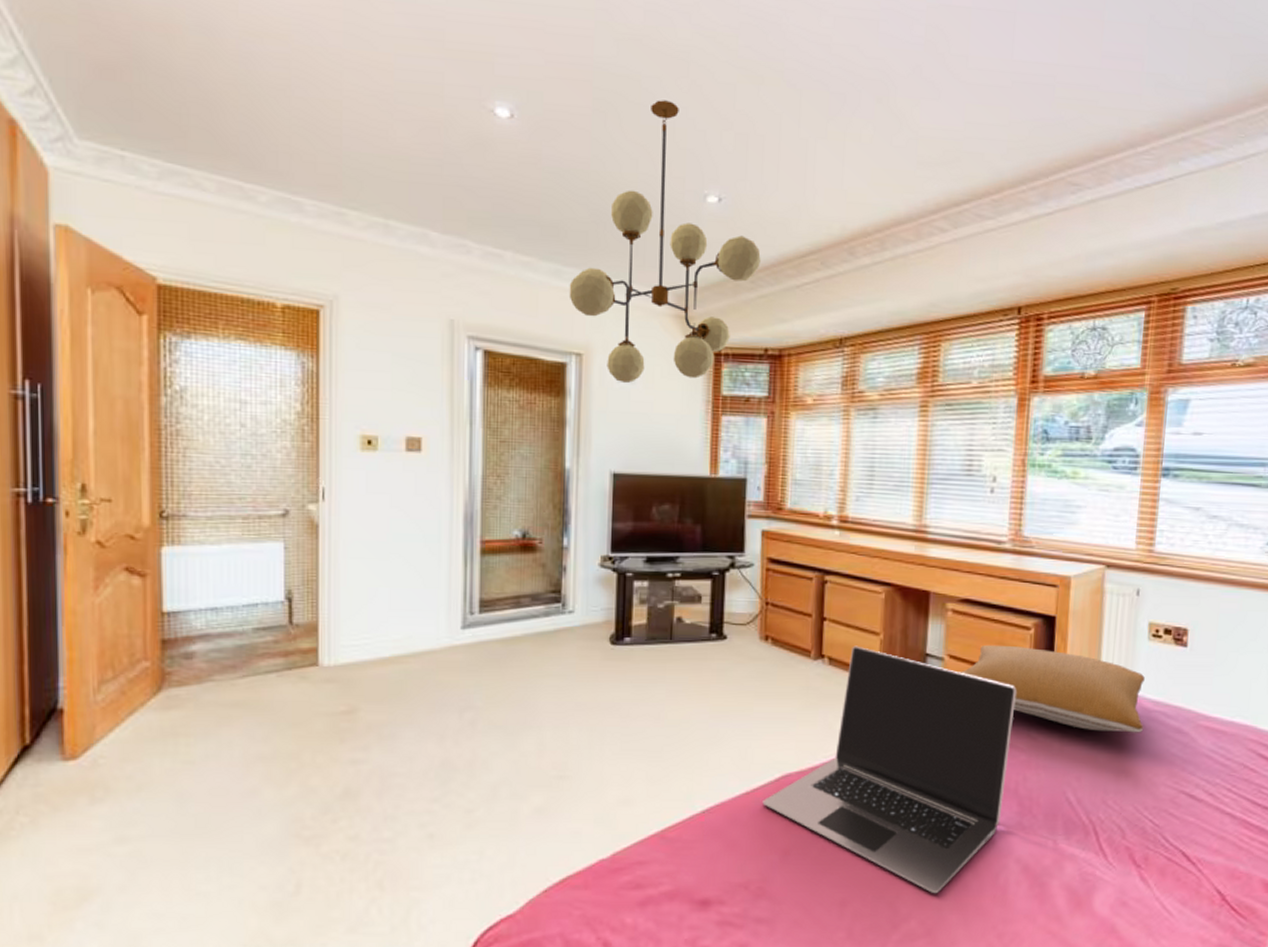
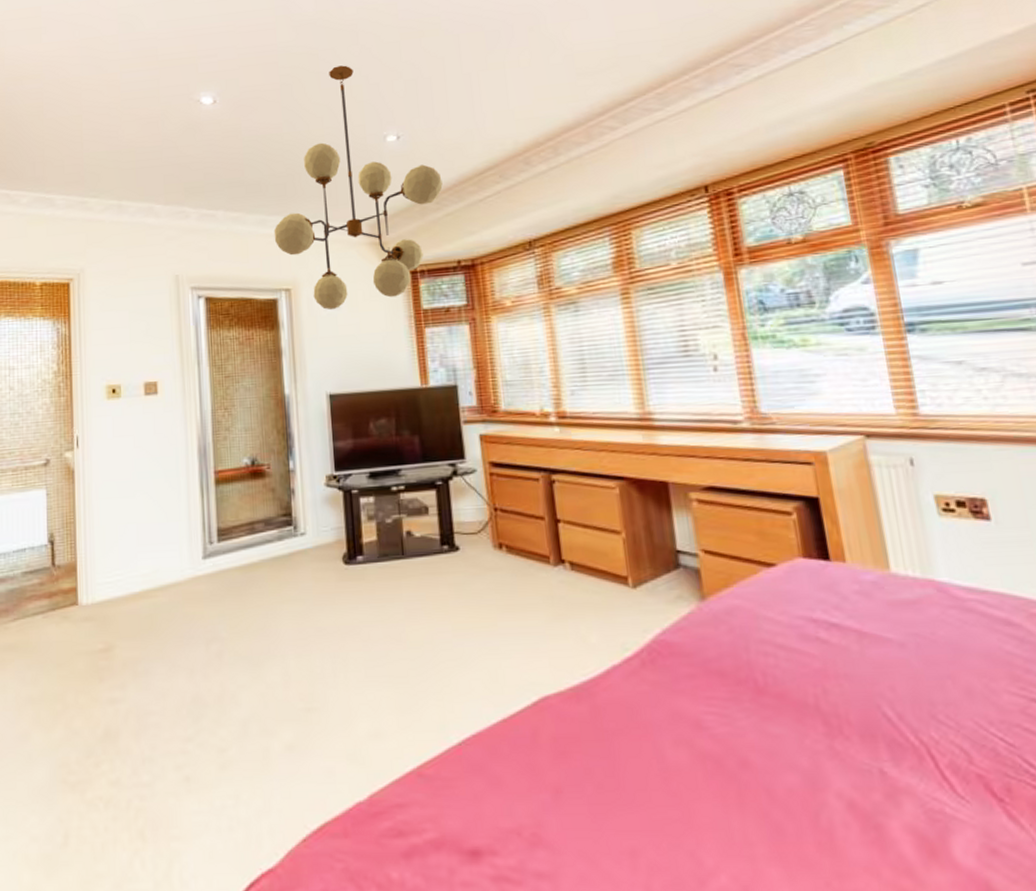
laptop: present [762,645,1017,894] -> none [522,547,806,841]
pillow: present [959,644,1145,733] -> none [719,534,961,629]

